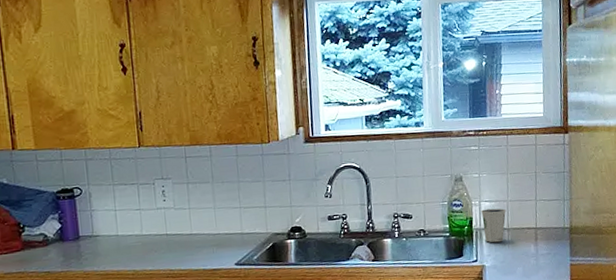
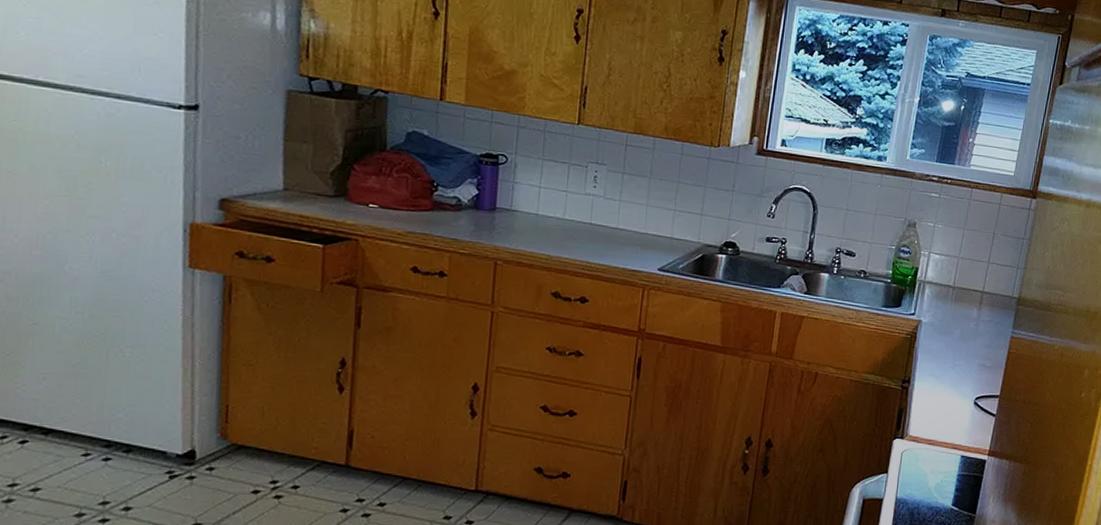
dixie cup: present [480,208,506,243] -> none [927,261,956,300]

